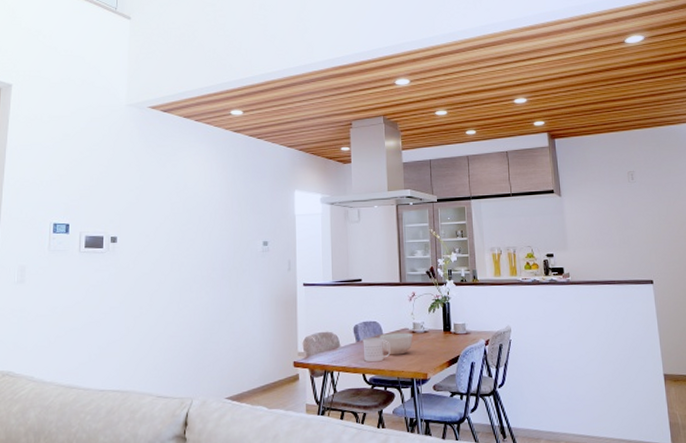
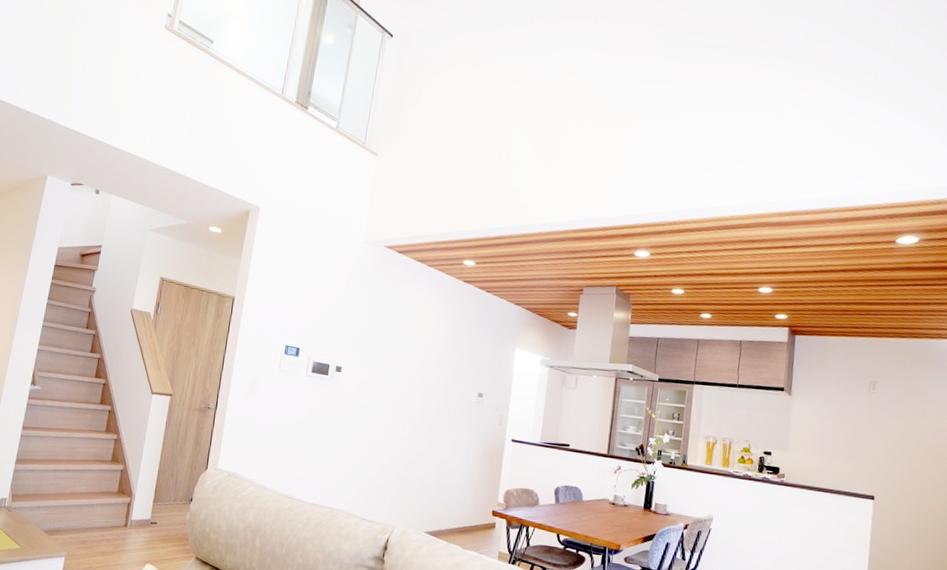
mug: present [363,337,391,363] -> none [560,501,588,526]
bowl: present [379,332,413,355] -> none [578,500,612,523]

